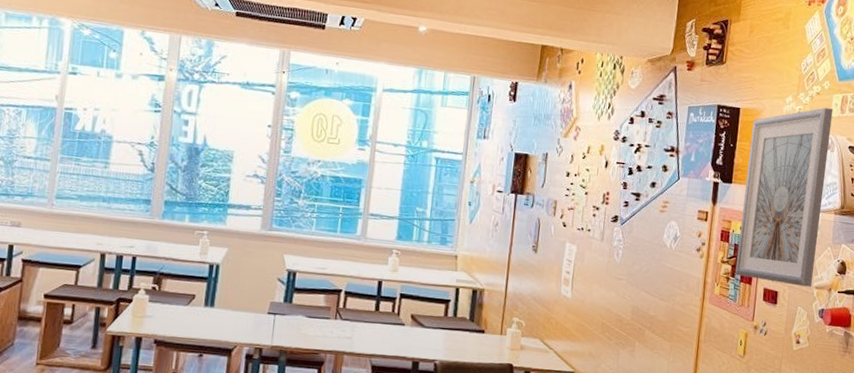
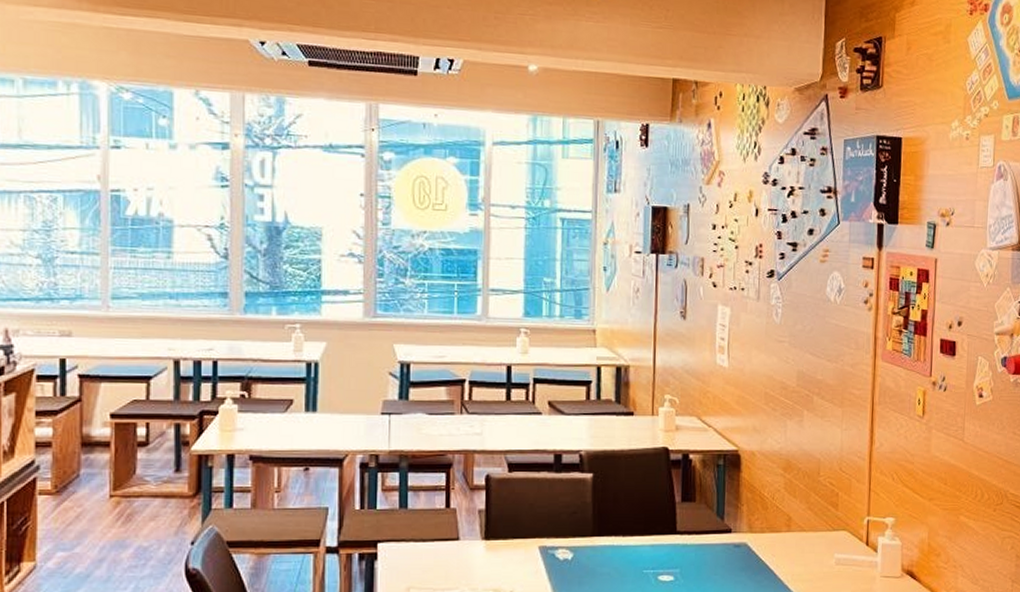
picture frame: present [735,107,833,287] -> none [908,131,1004,334]

